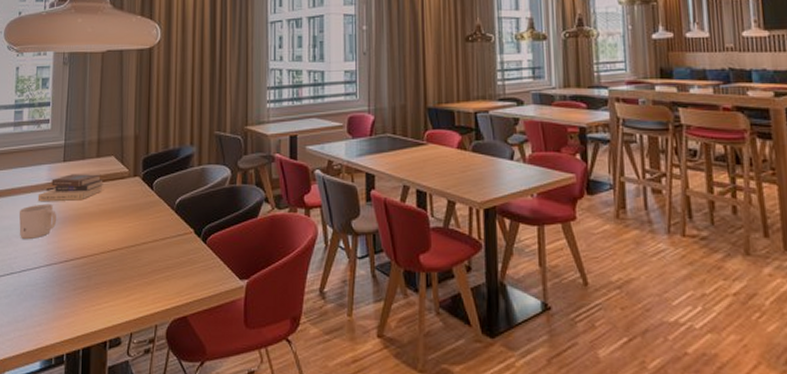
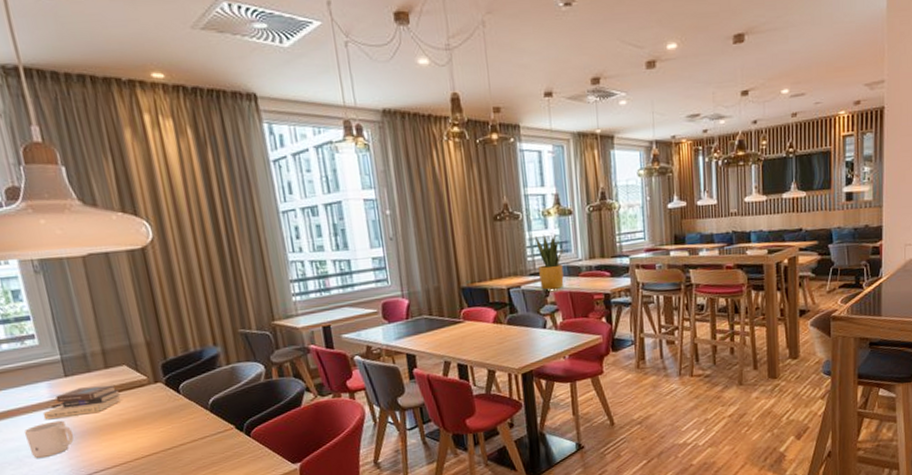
planter: none [506,57,536,117] -> present [534,232,564,290]

